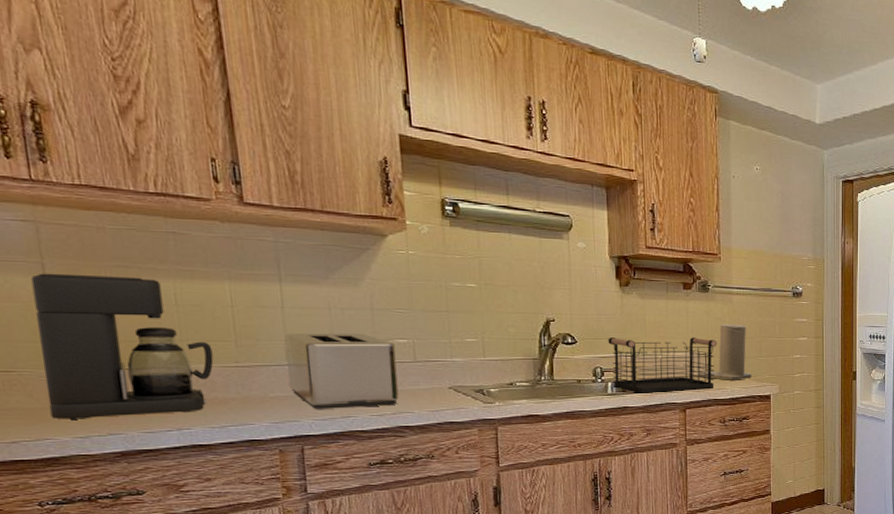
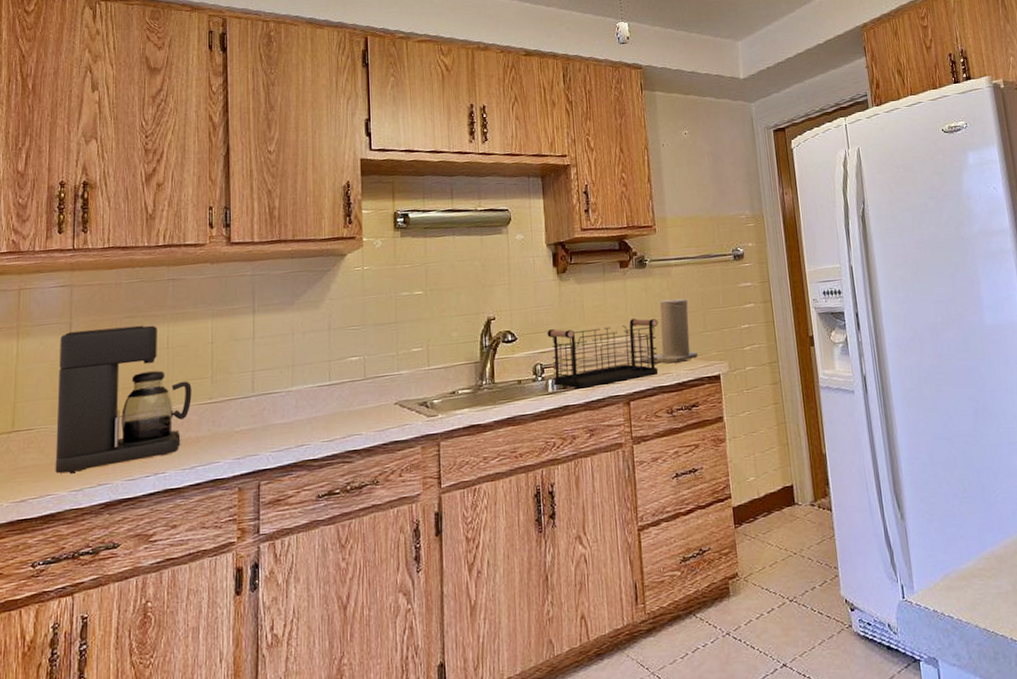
toaster: present [285,332,399,410] -> none [252,355,349,441]

